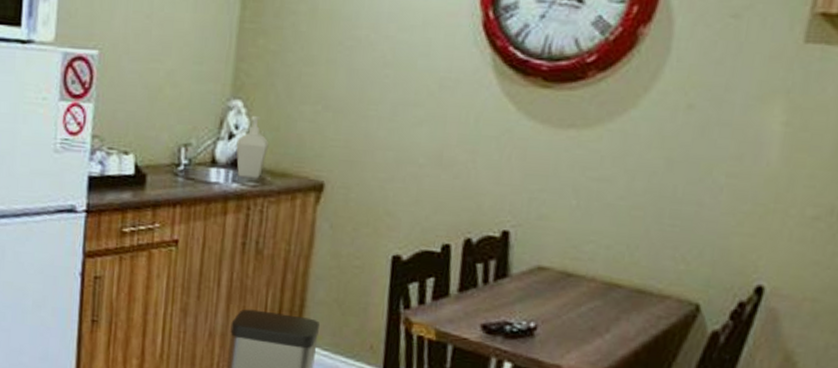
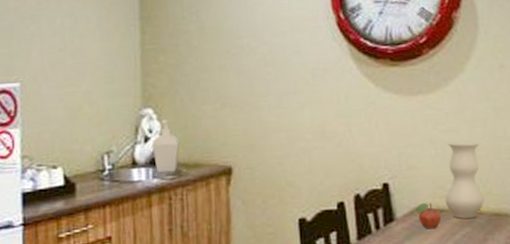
fruit: none [537,261,568,295] -> present [416,202,442,229]
vase: none [576,193,639,291] -> present [445,141,484,219]

